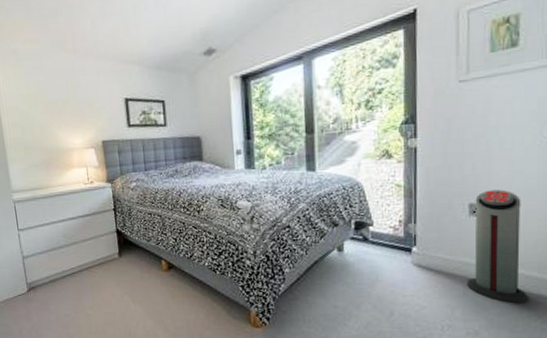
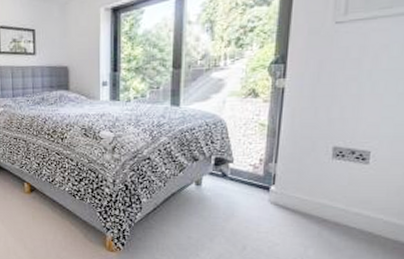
air purifier: present [467,189,528,304] -> none [323,134,388,248]

